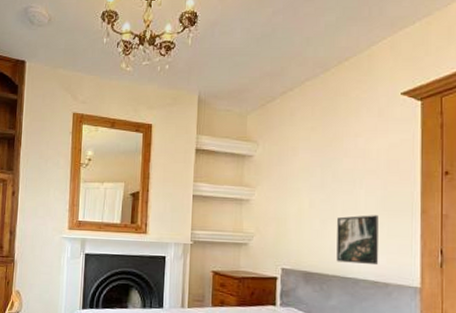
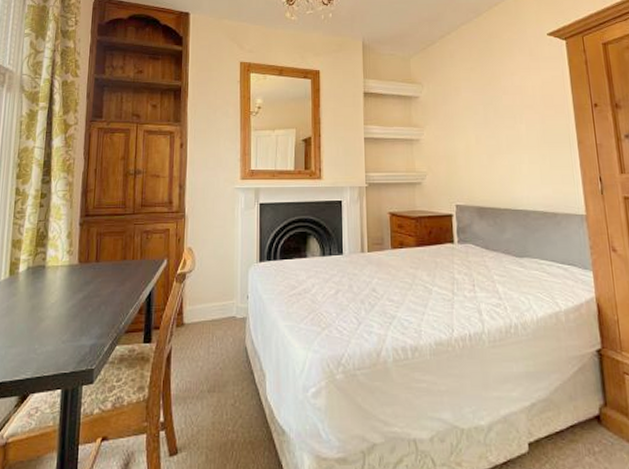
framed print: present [336,215,379,266] -> none [503,148,546,196]

